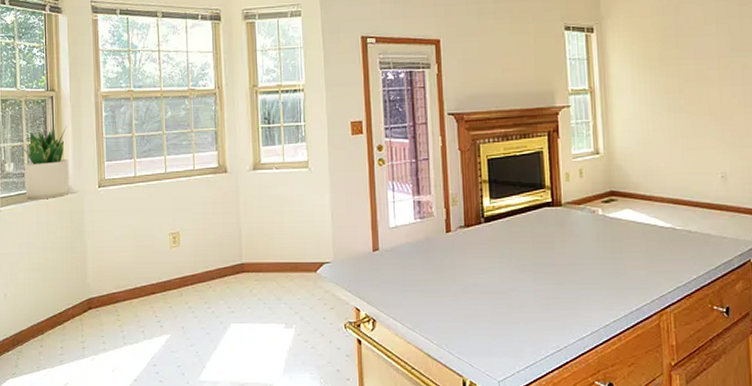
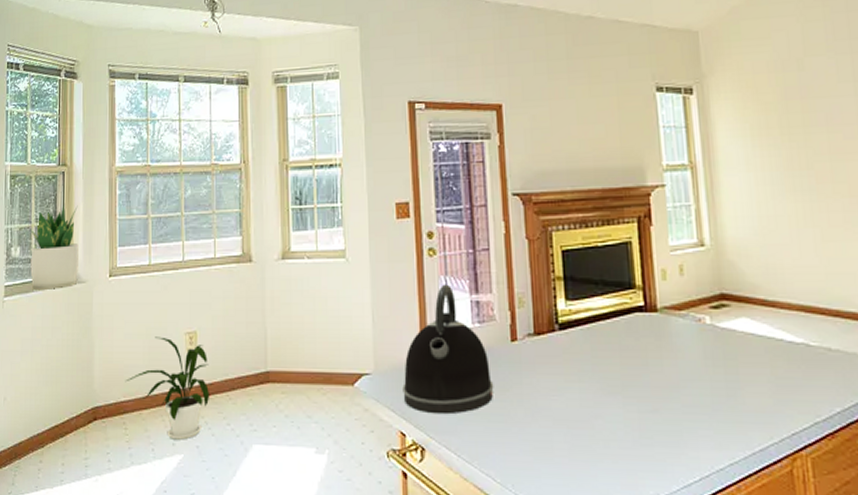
house plant: none [116,237,193,322] -> present [125,336,210,440]
kettle: none [357,188,432,293] -> present [402,284,494,415]

